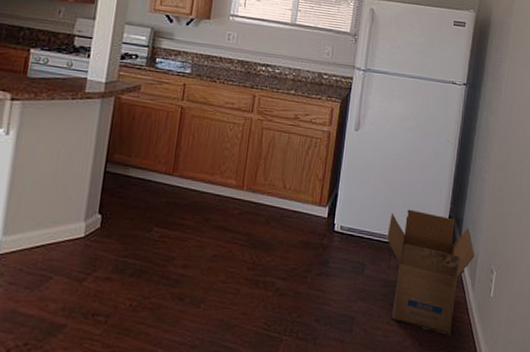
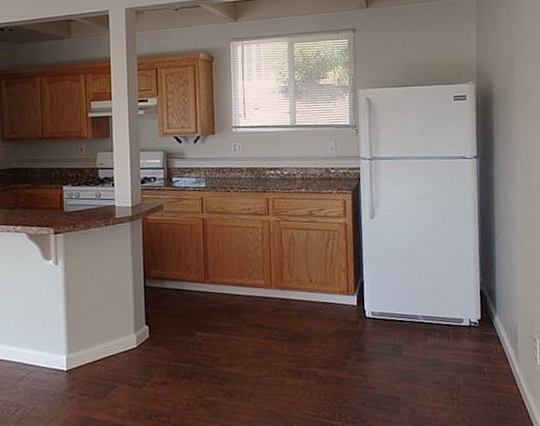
cardboard box: present [387,209,475,335] -> none [419,288,514,407]

